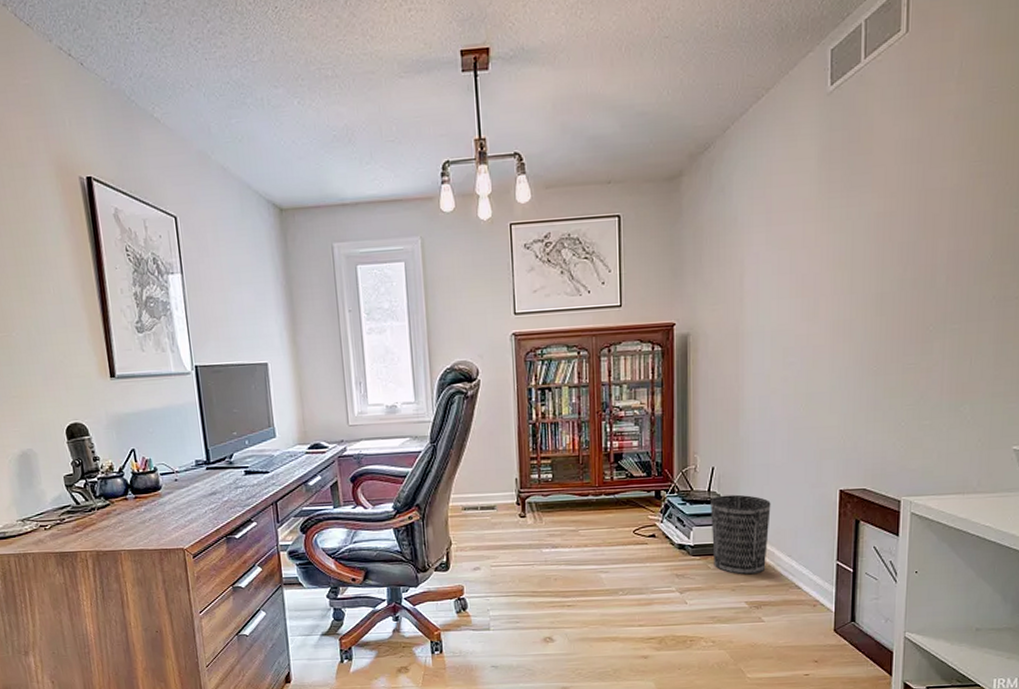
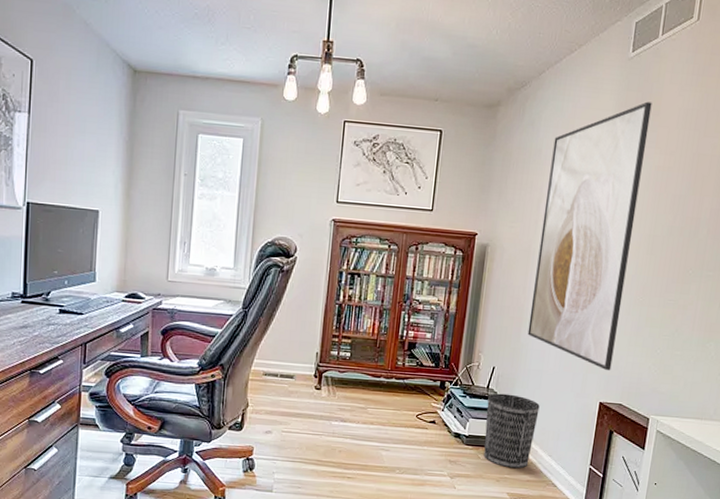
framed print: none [747,139,862,453] -> present [527,101,652,370]

